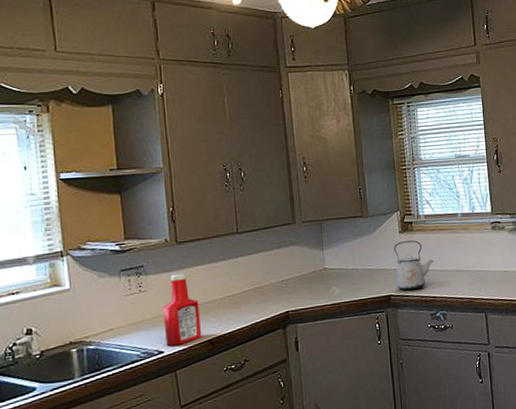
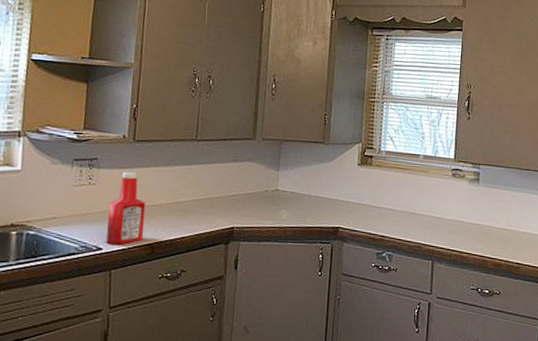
kettle: present [394,240,435,291] -> none [346,174,389,226]

